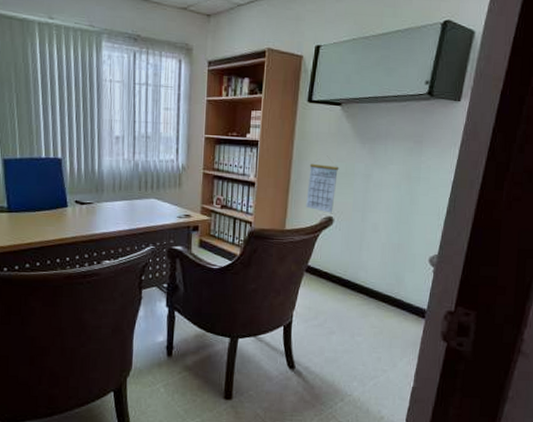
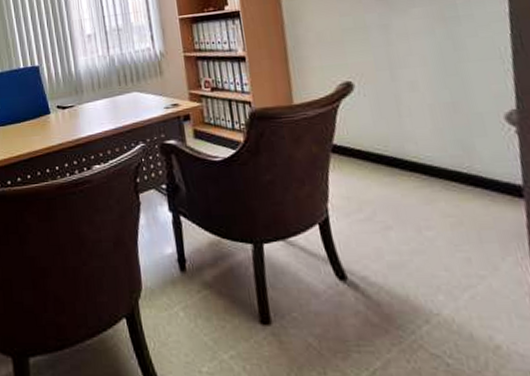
calendar: present [306,156,339,213] -> none [306,12,350,78]

